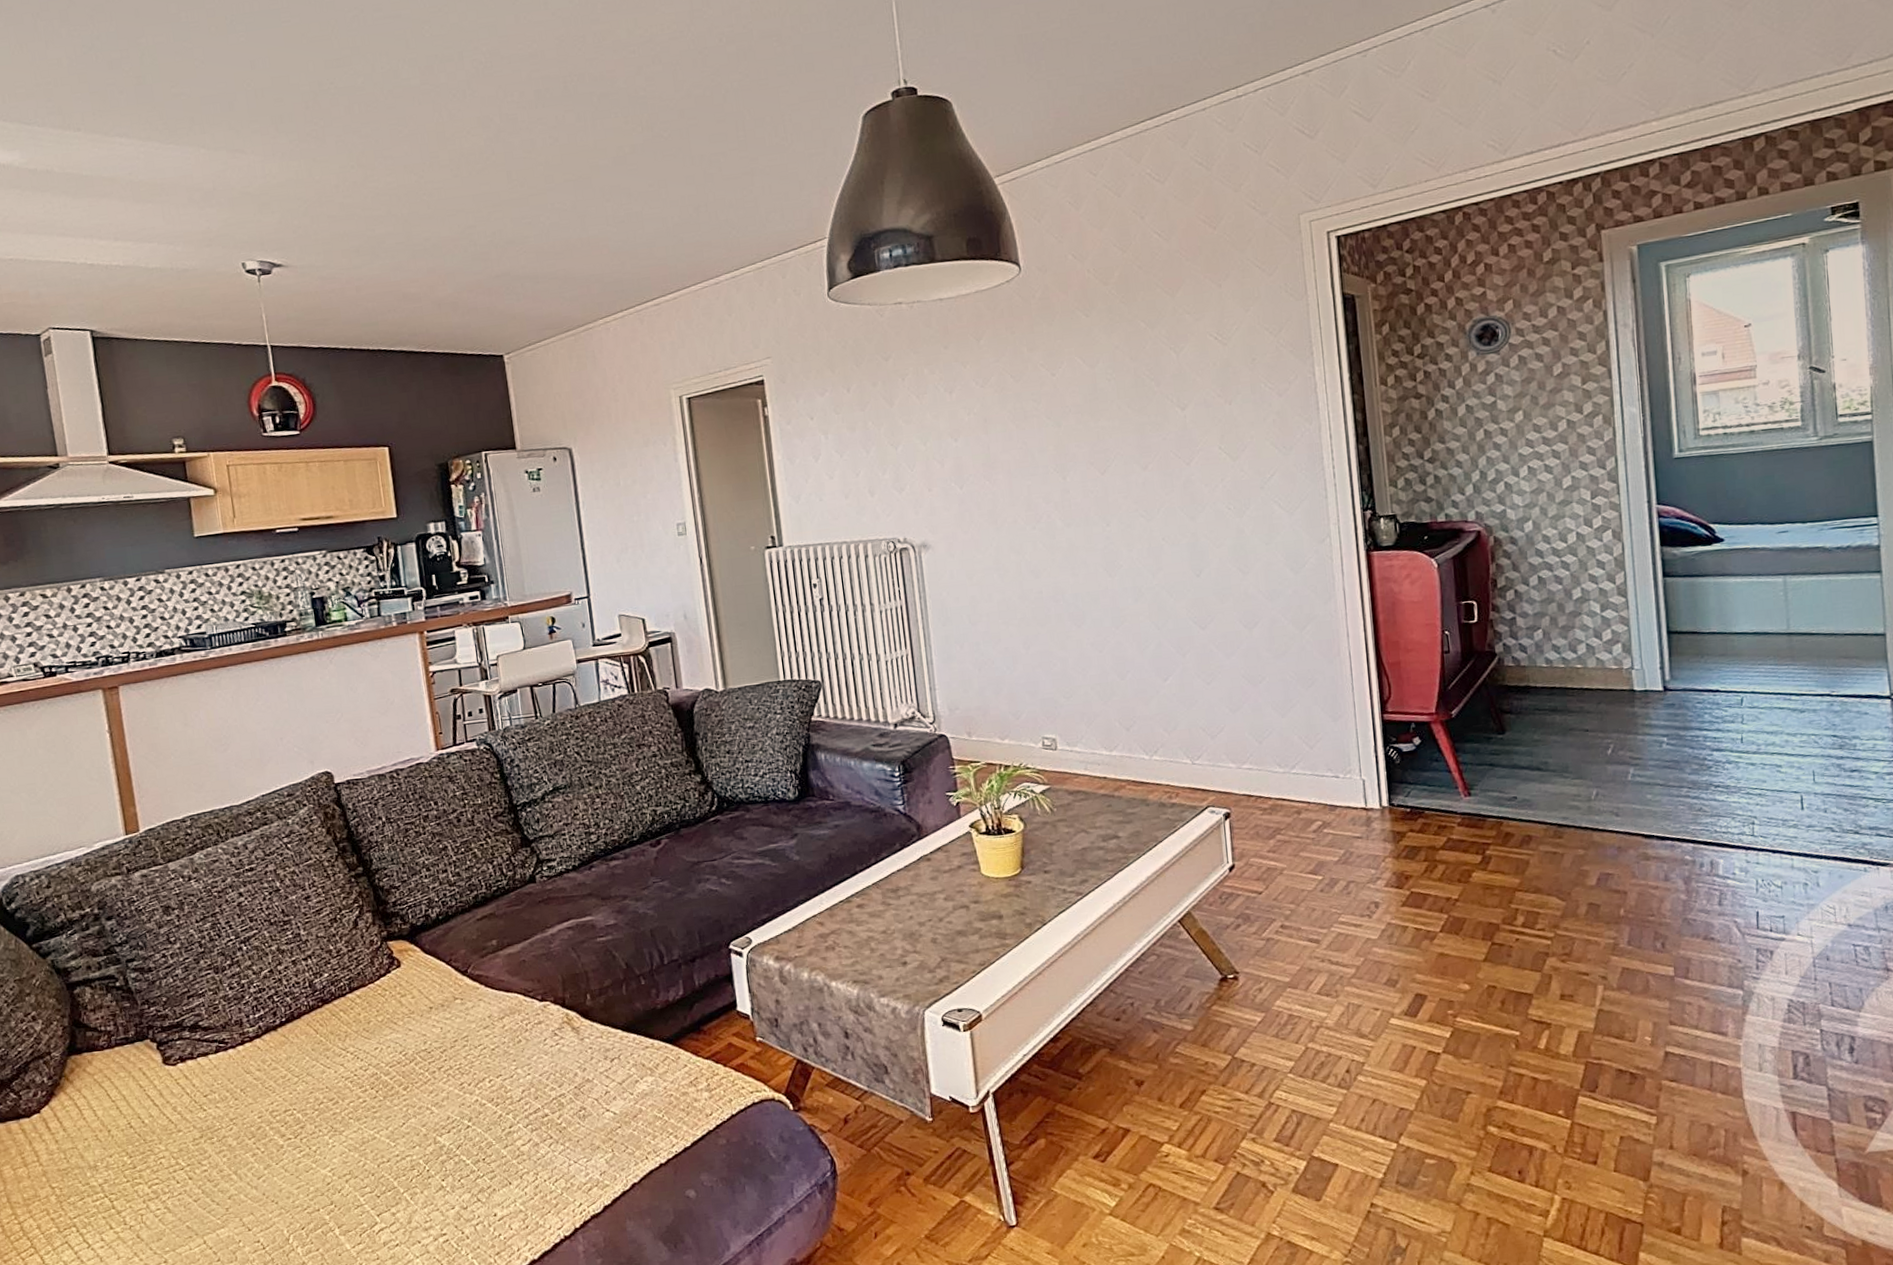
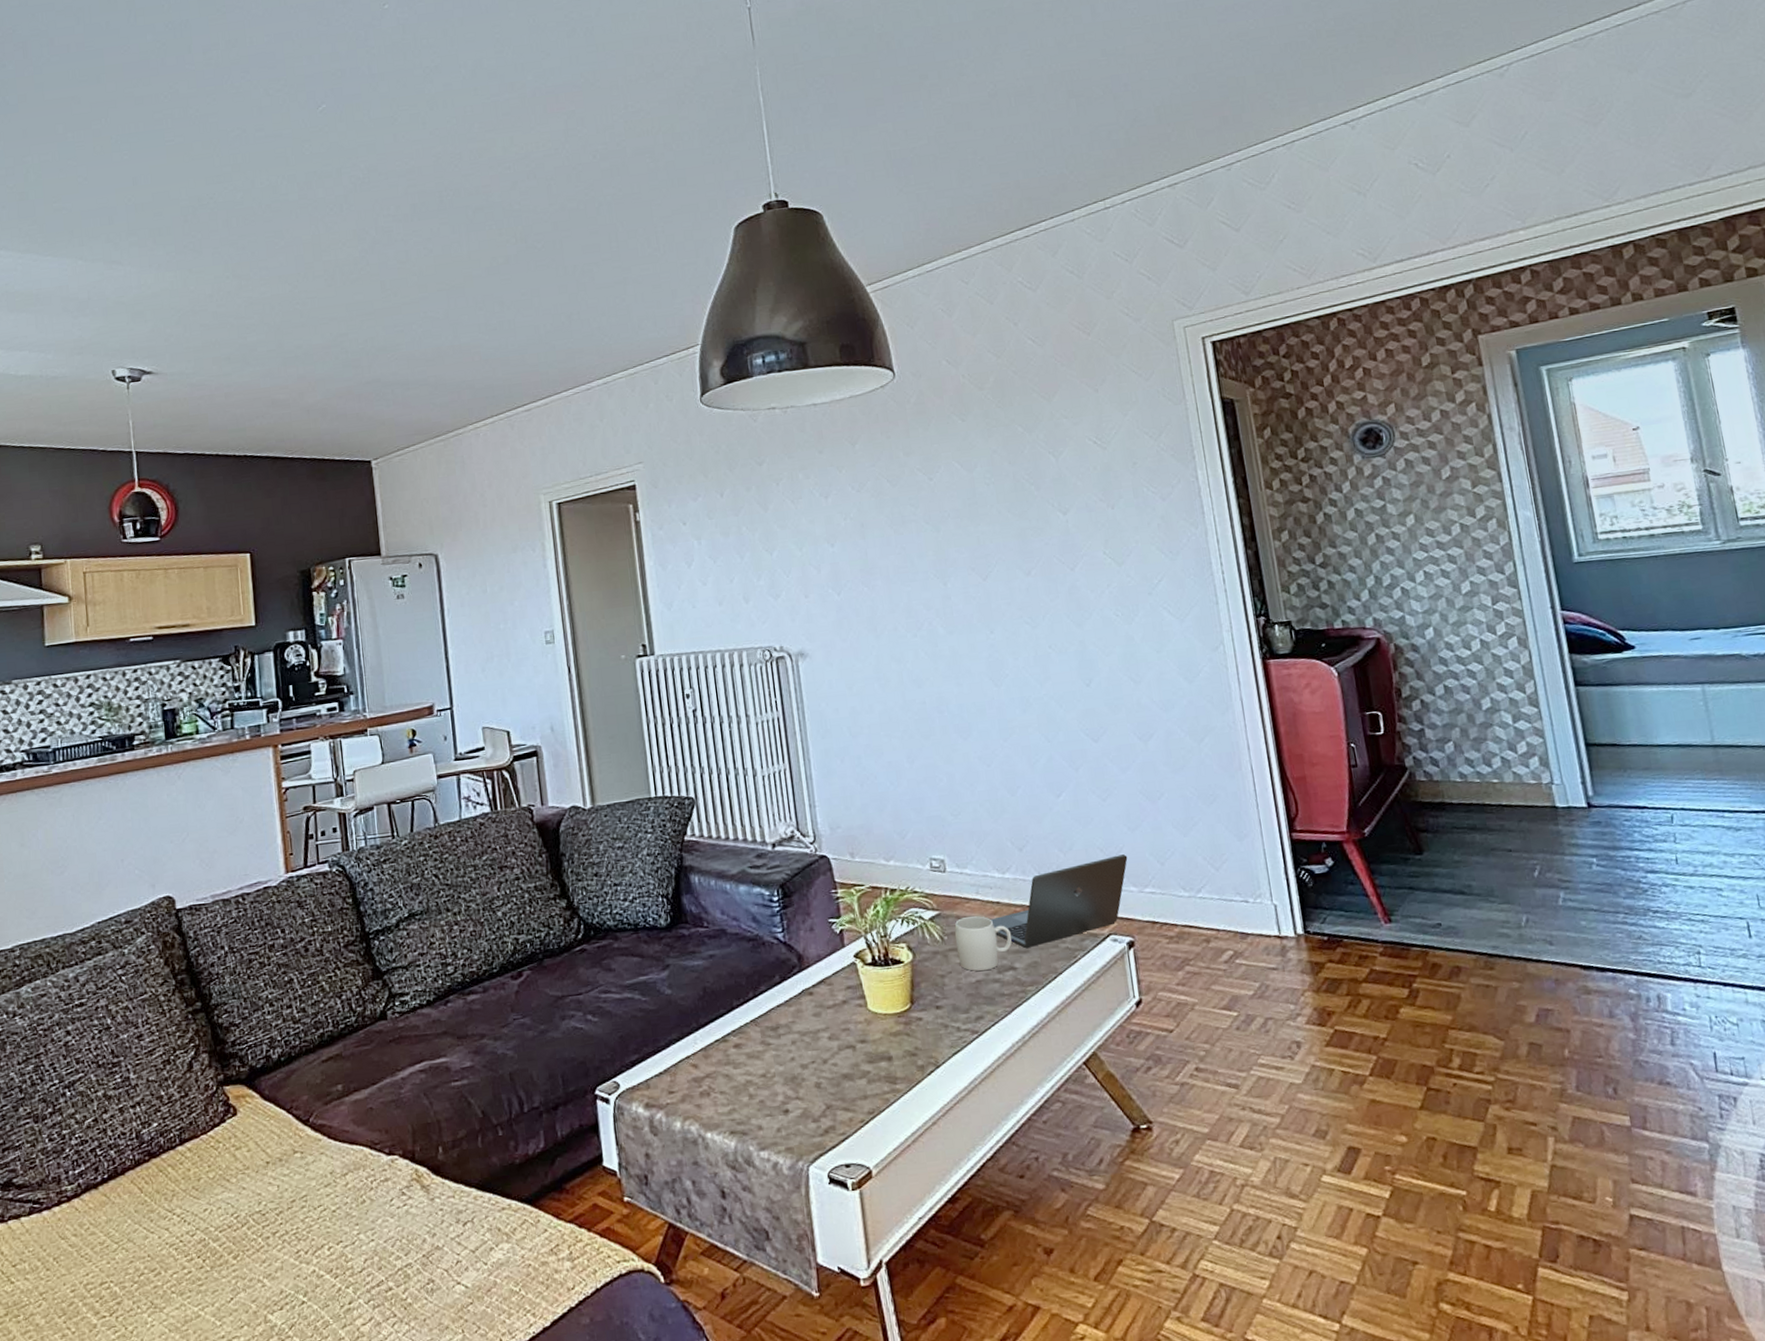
mug: none [1063,789,1117,840] -> present [954,915,1013,972]
laptop: none [1097,734,1228,819] -> present [990,854,1128,948]

